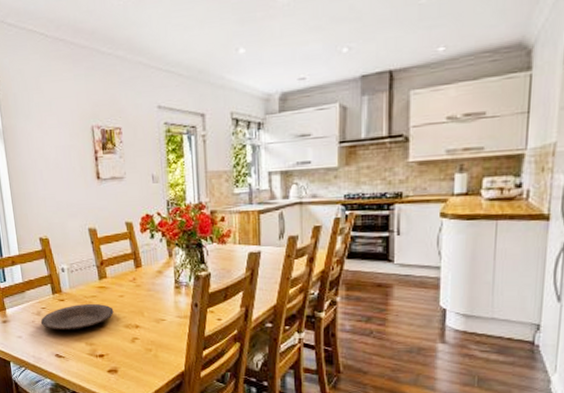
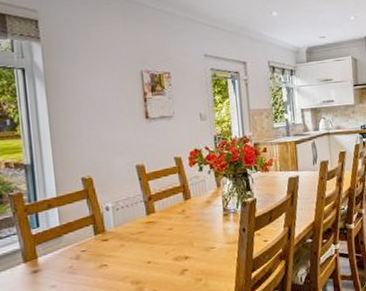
plate: present [40,303,114,330] -> none [79,239,162,273]

